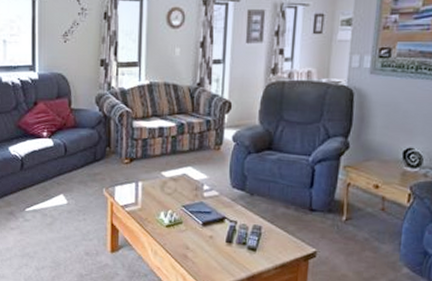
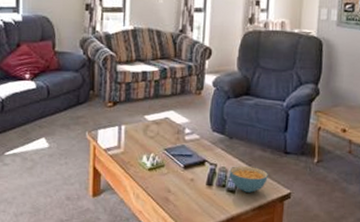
cereal bowl: none [250,223,292,251] -> present [229,166,268,193]

